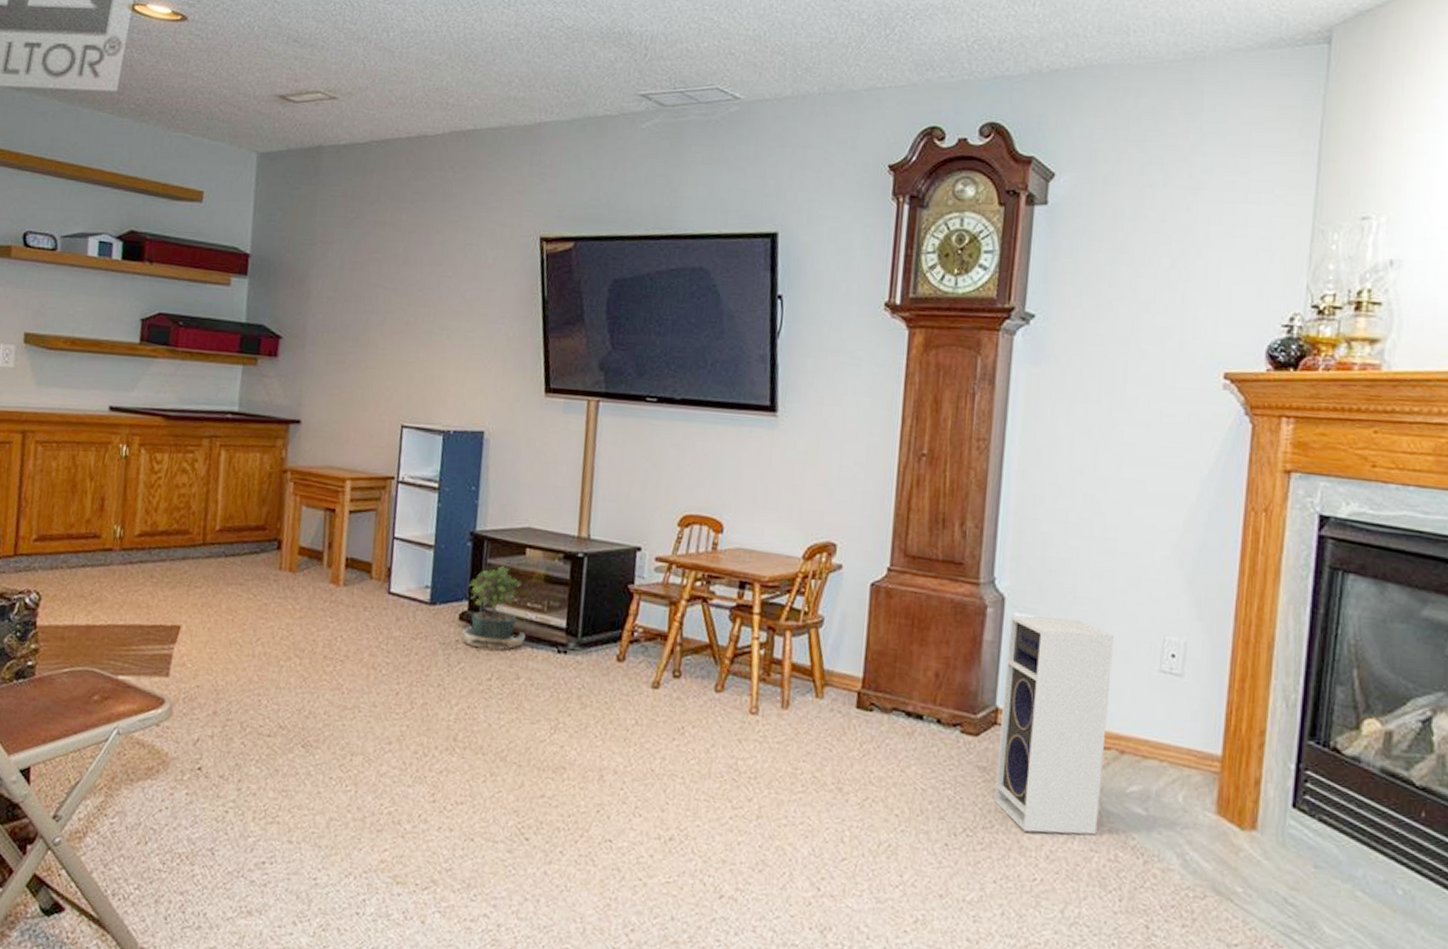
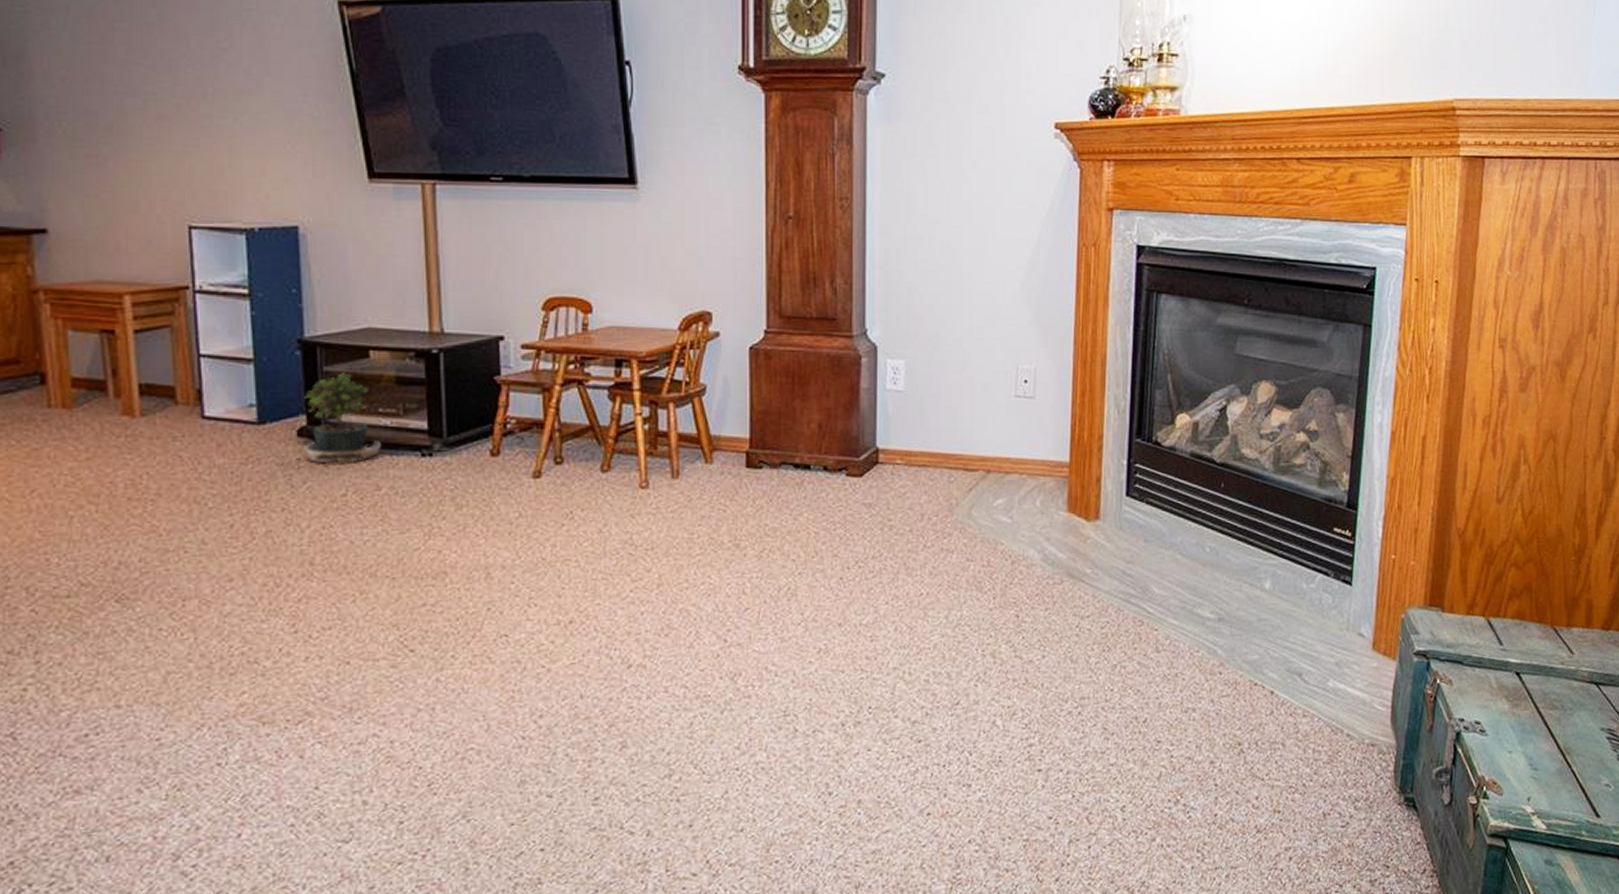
speaker: present [994,615,1113,835] -> none [881,359,975,554]

